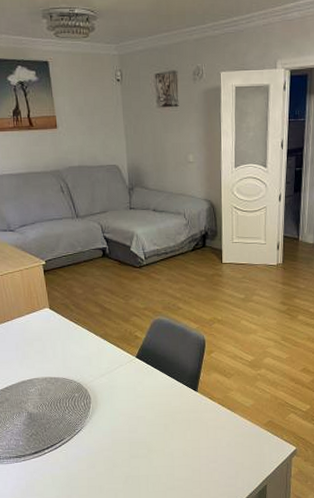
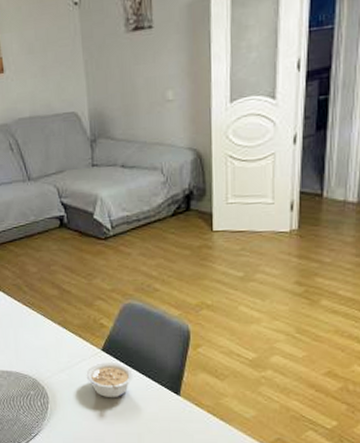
legume: none [123,367,161,397] -> present [86,363,133,398]

